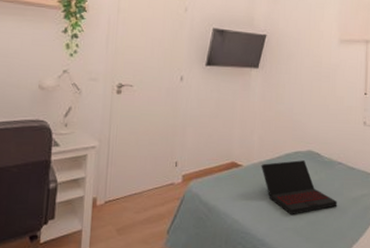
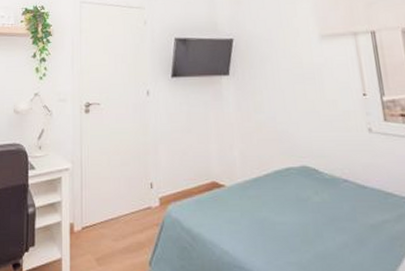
laptop: present [261,160,338,216] -> none [246,178,352,247]

